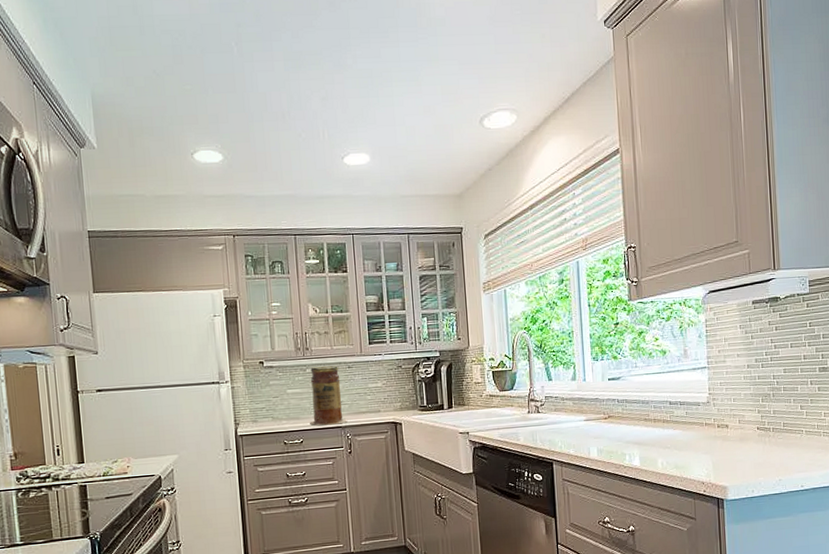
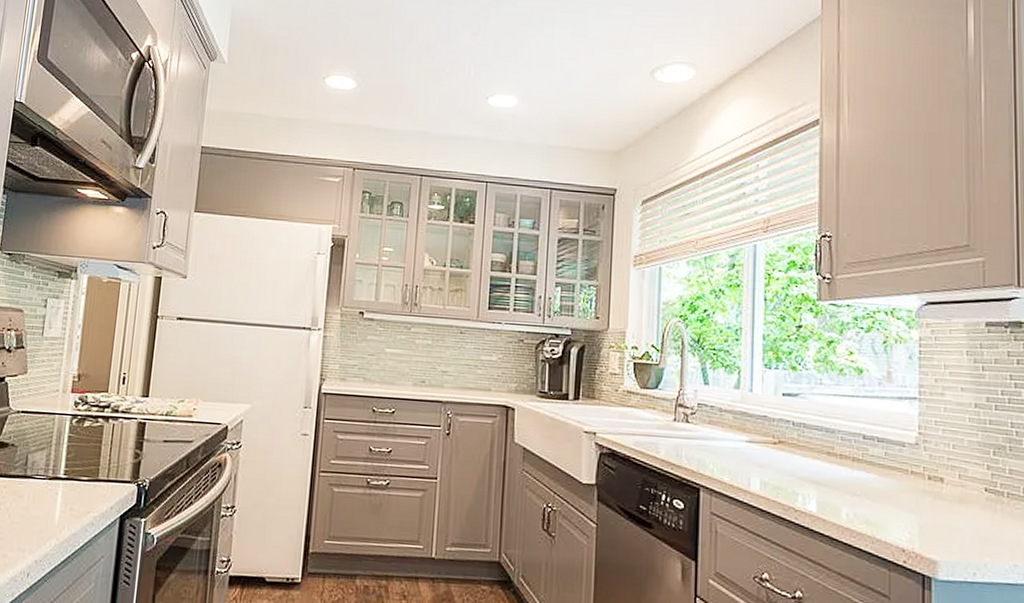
canister: present [310,366,347,426] -> none [406,327,450,398]

